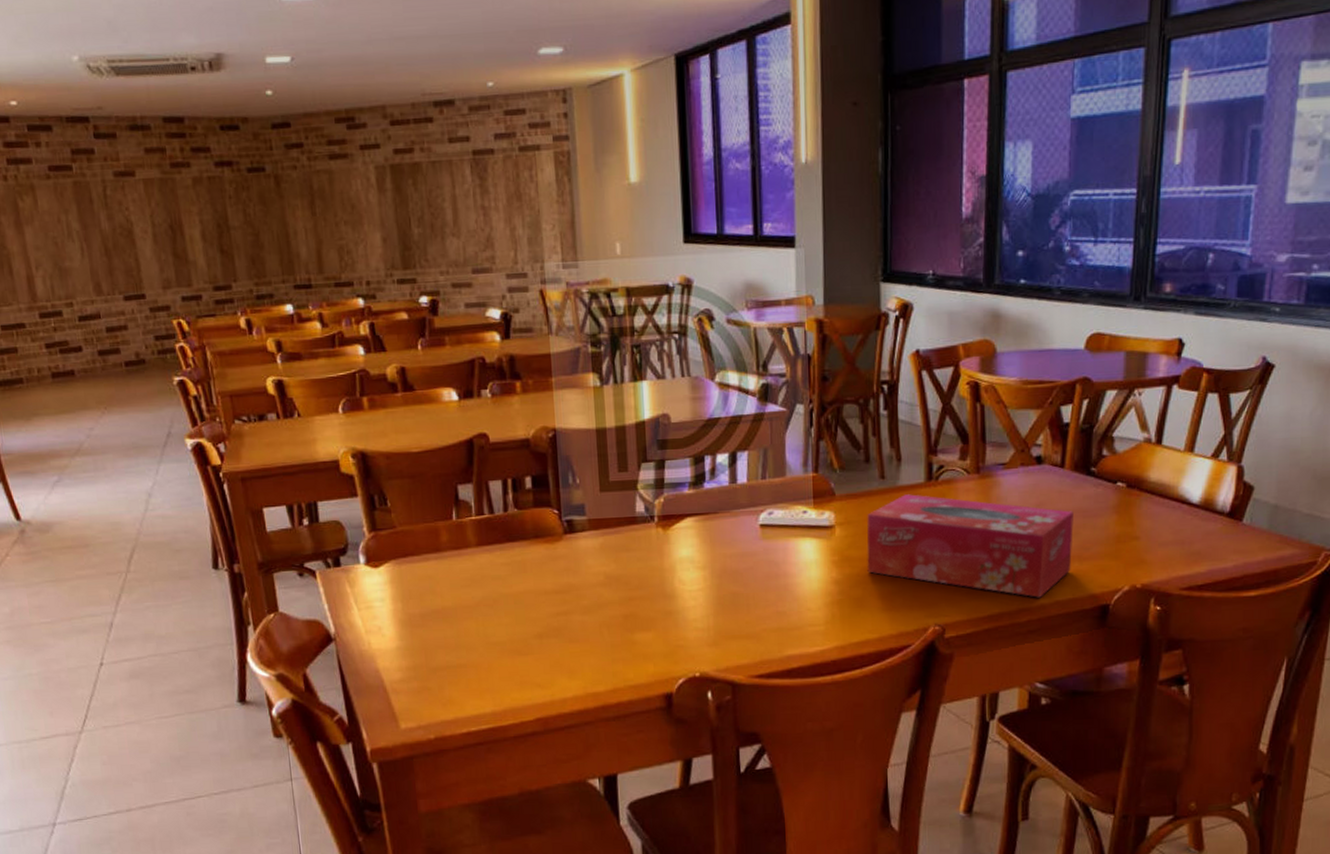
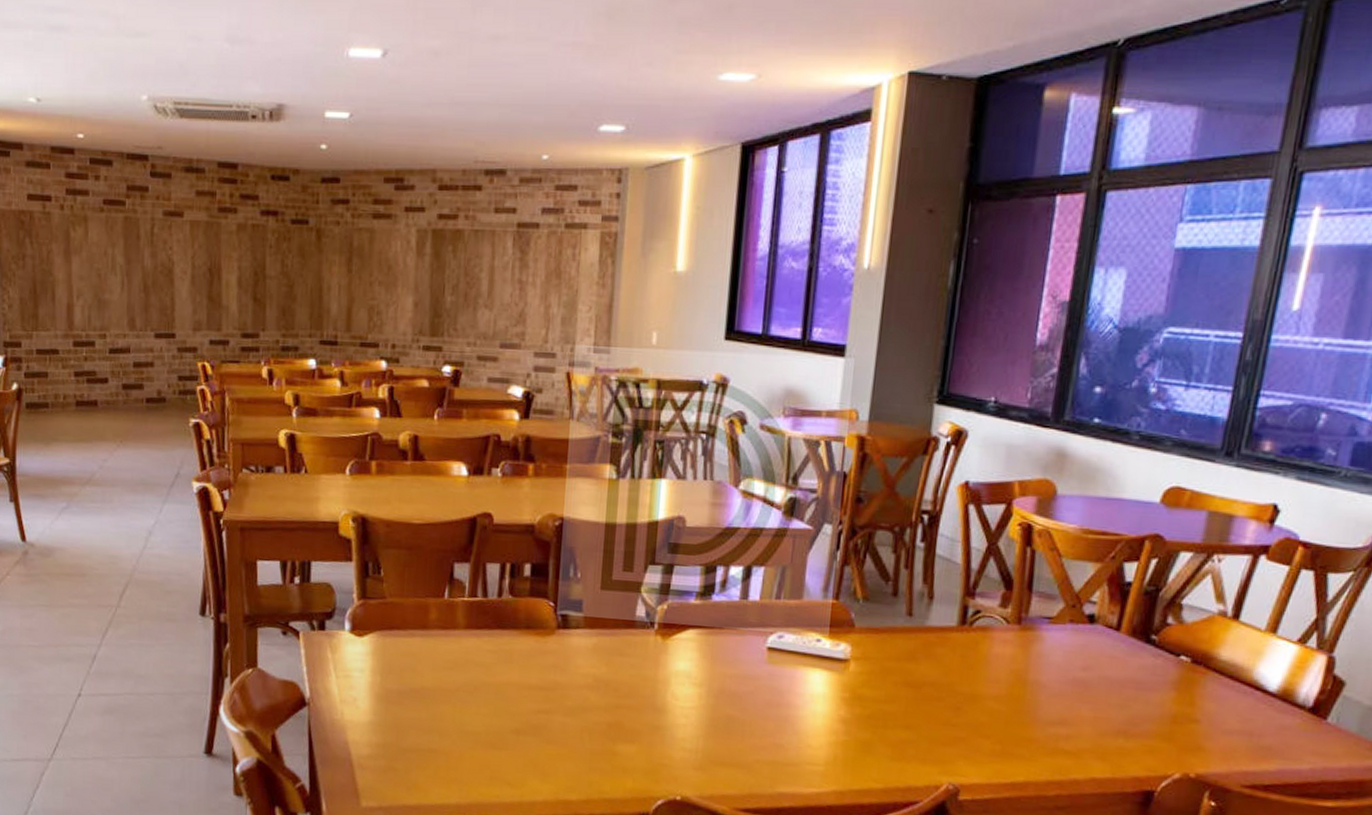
tissue box: present [866,494,1073,598] -> none [880,636,1125,772]

